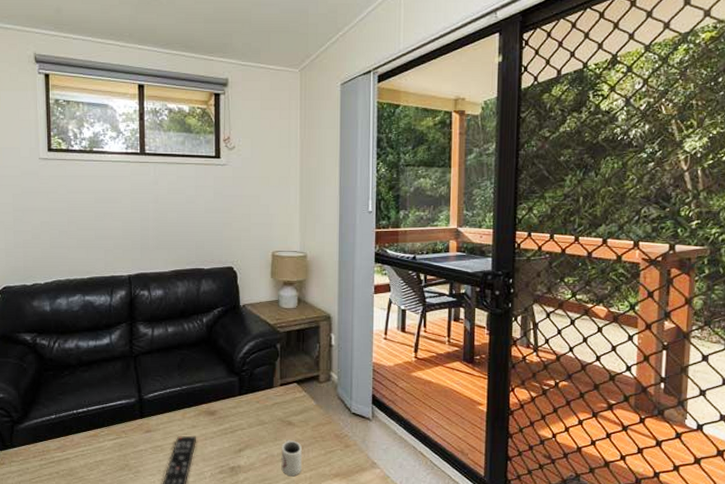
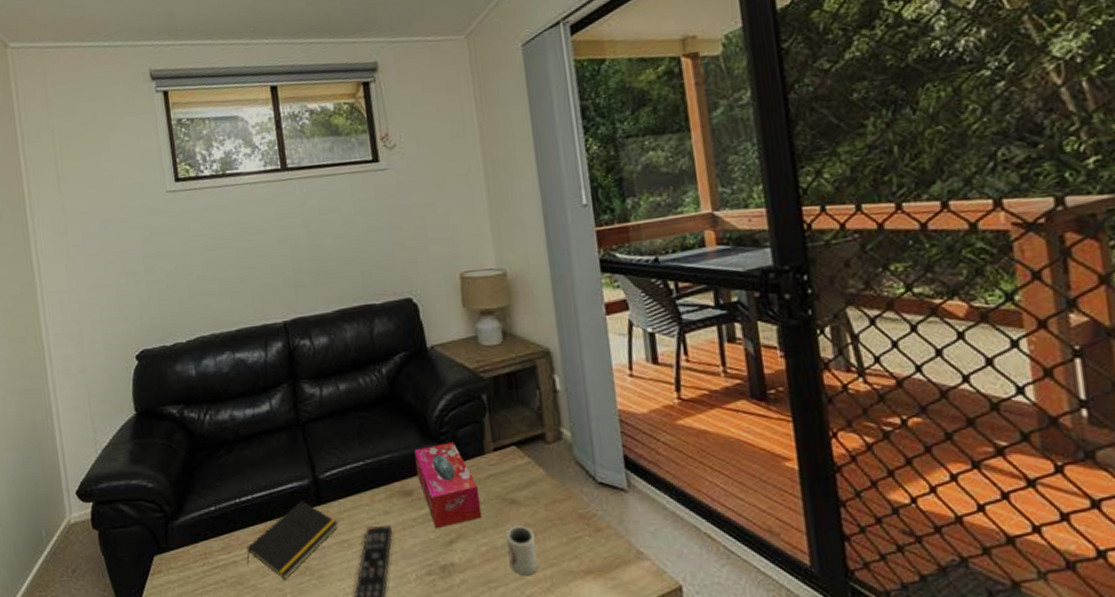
notepad: none [78,414,155,473] -> present [246,501,338,580]
tissue box: none [221,377,266,440] -> present [414,442,482,529]

